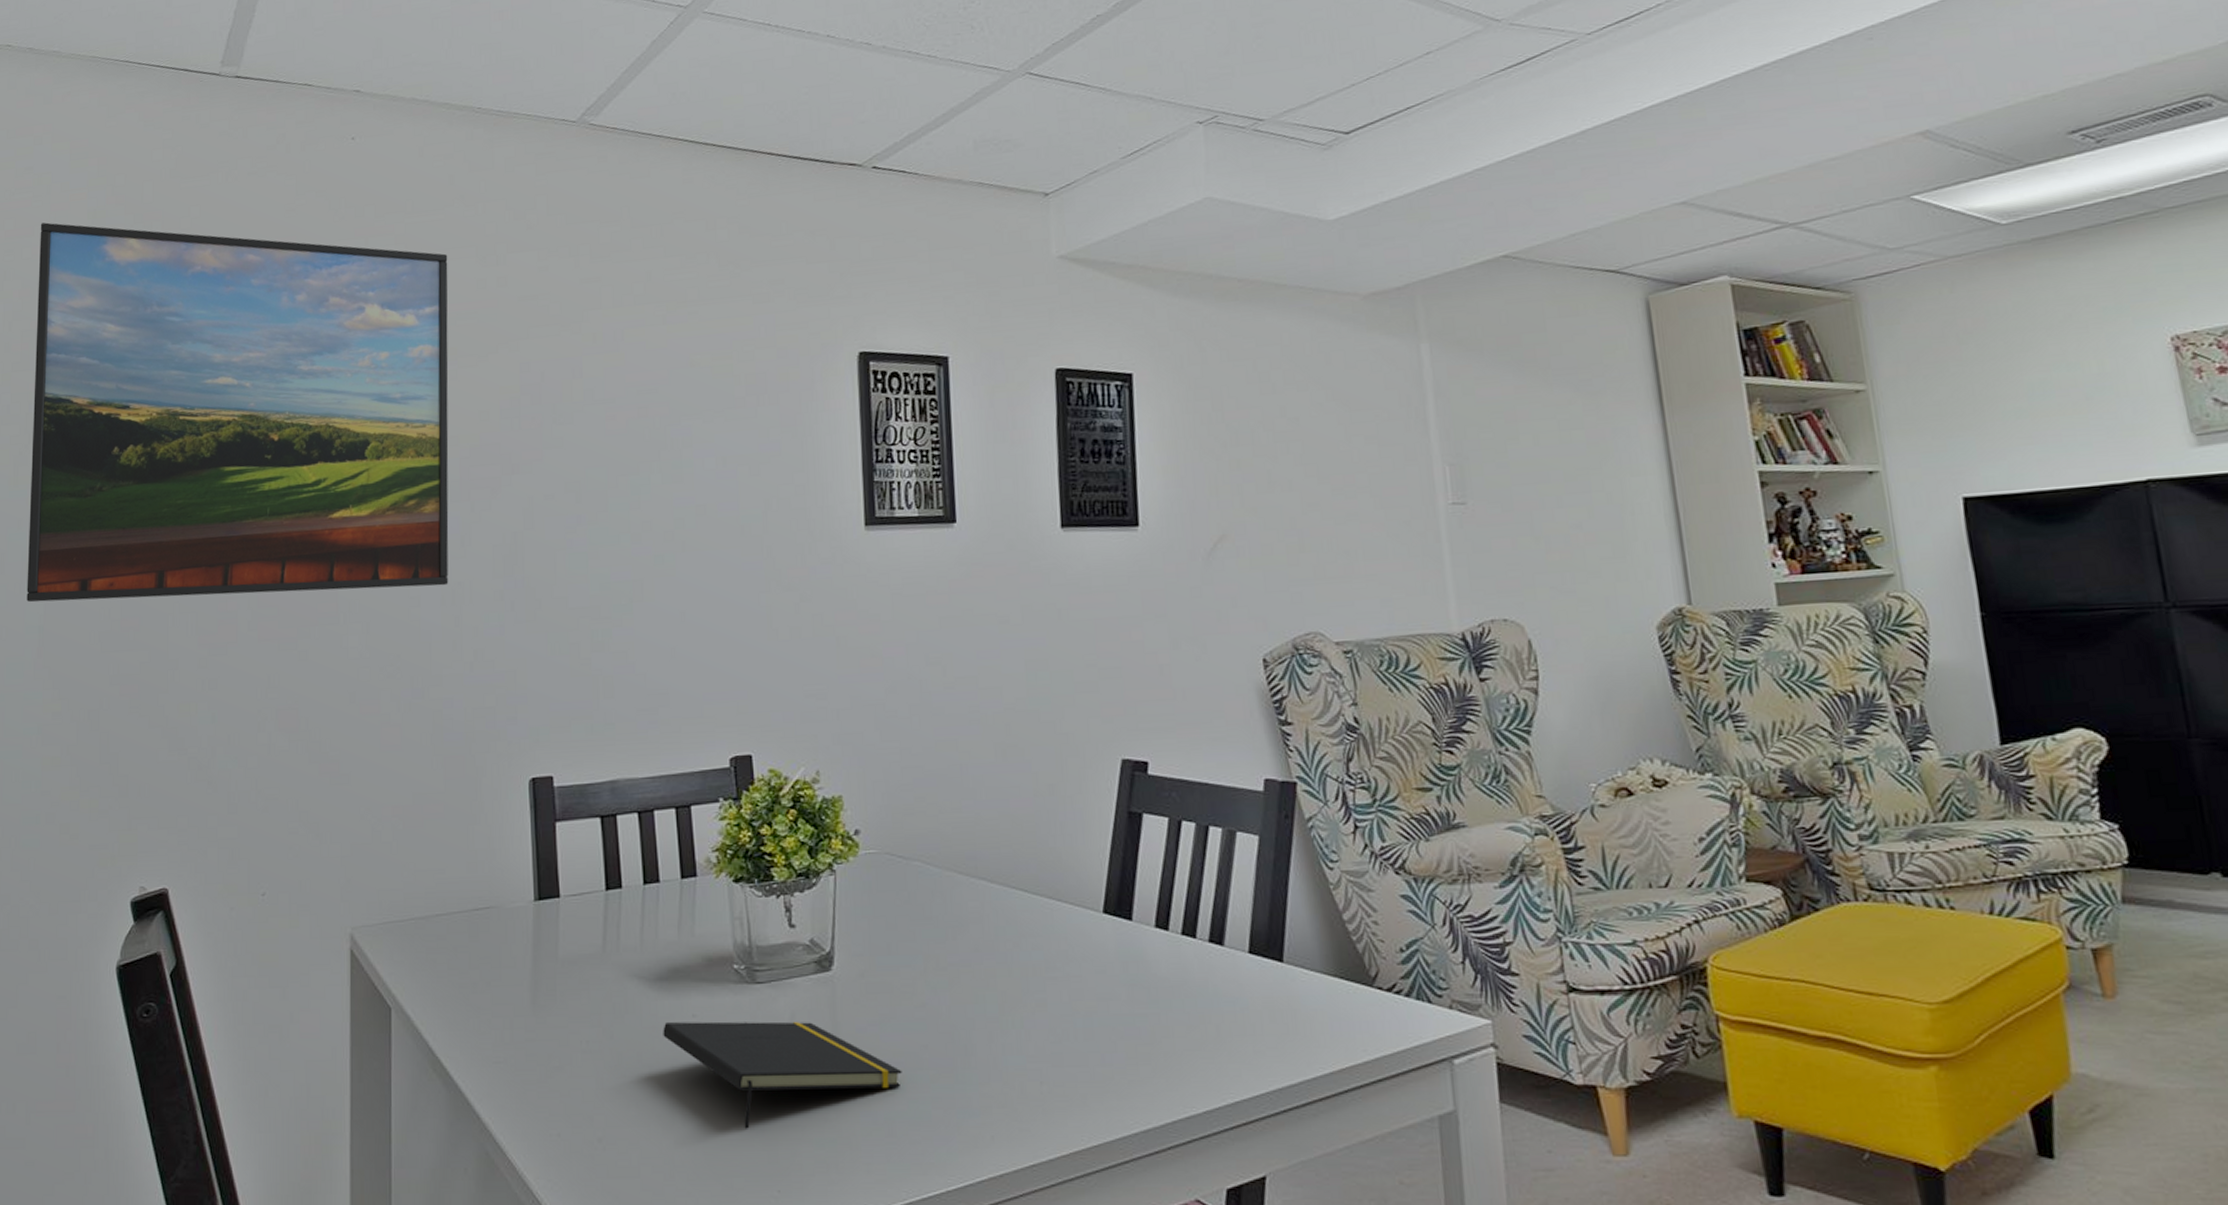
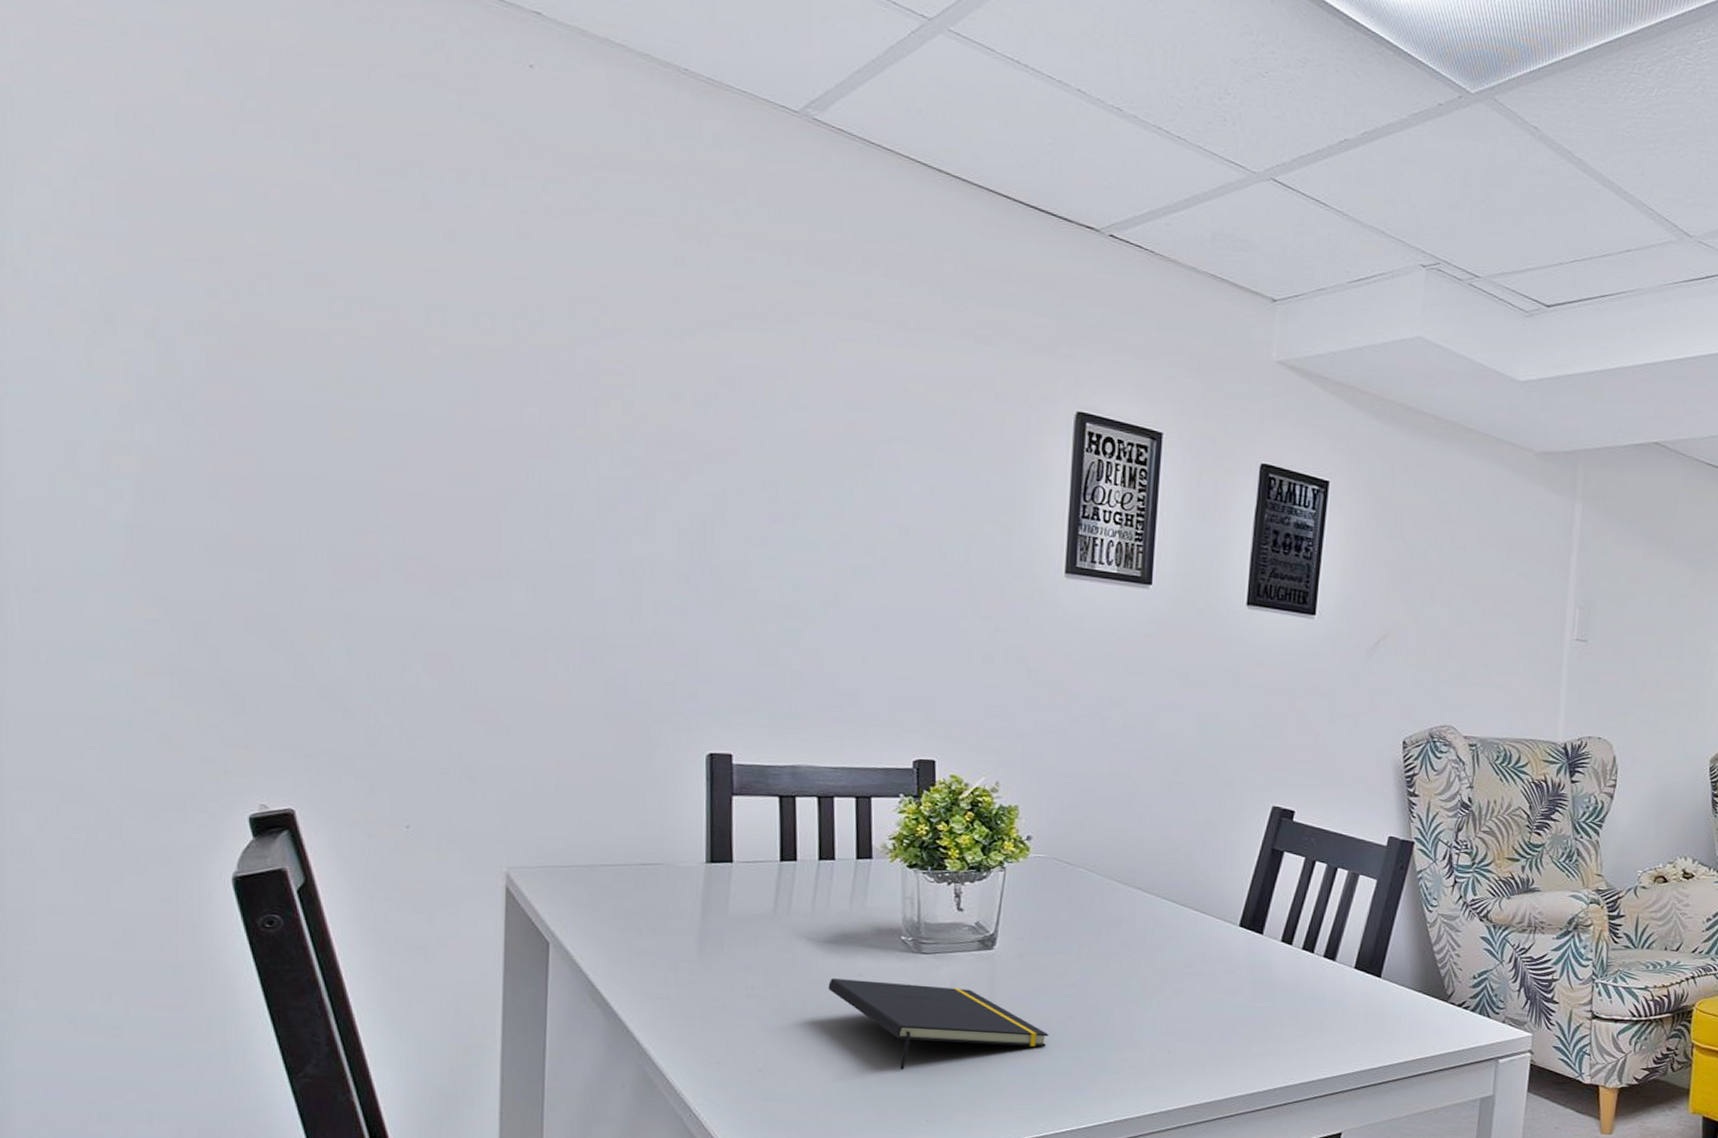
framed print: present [26,222,449,603] -> none [108,69,642,560]

